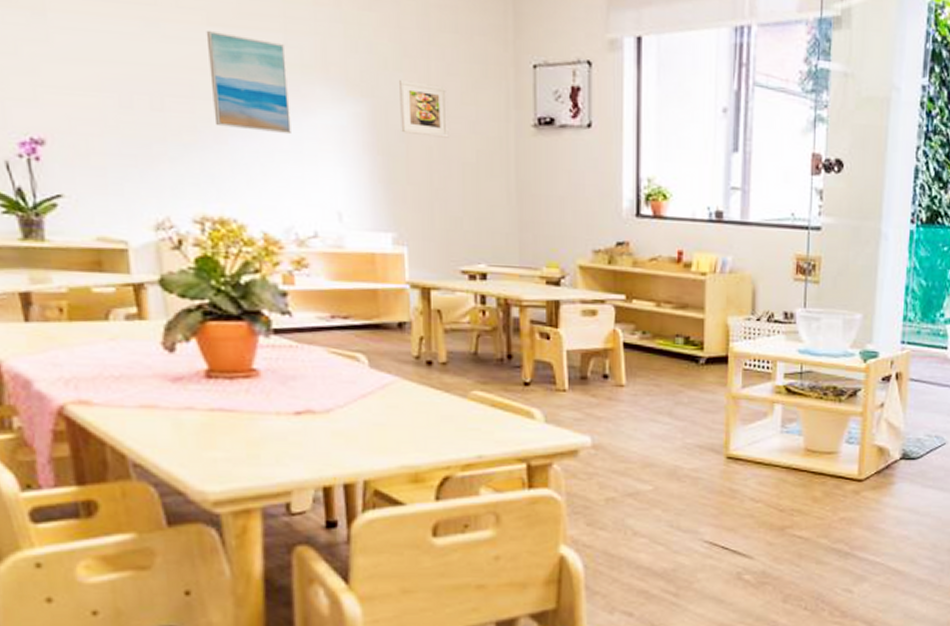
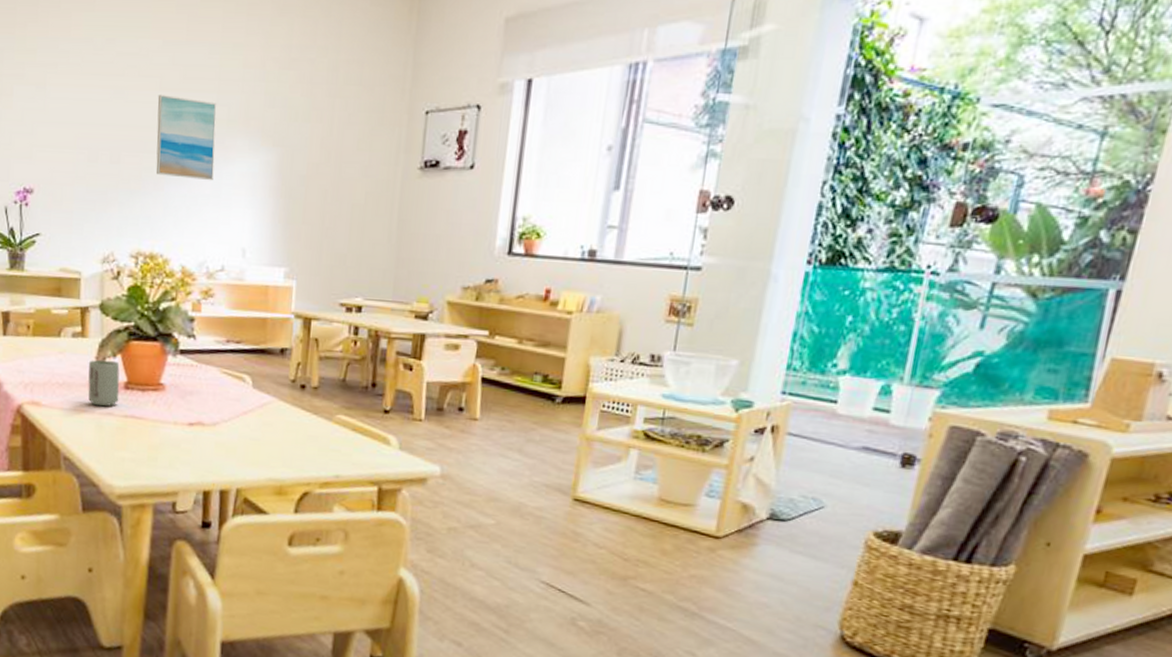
cup: none [152,345,200,401] -> present [88,359,120,407]
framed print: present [399,79,449,138] -> none [303,129,347,182]

